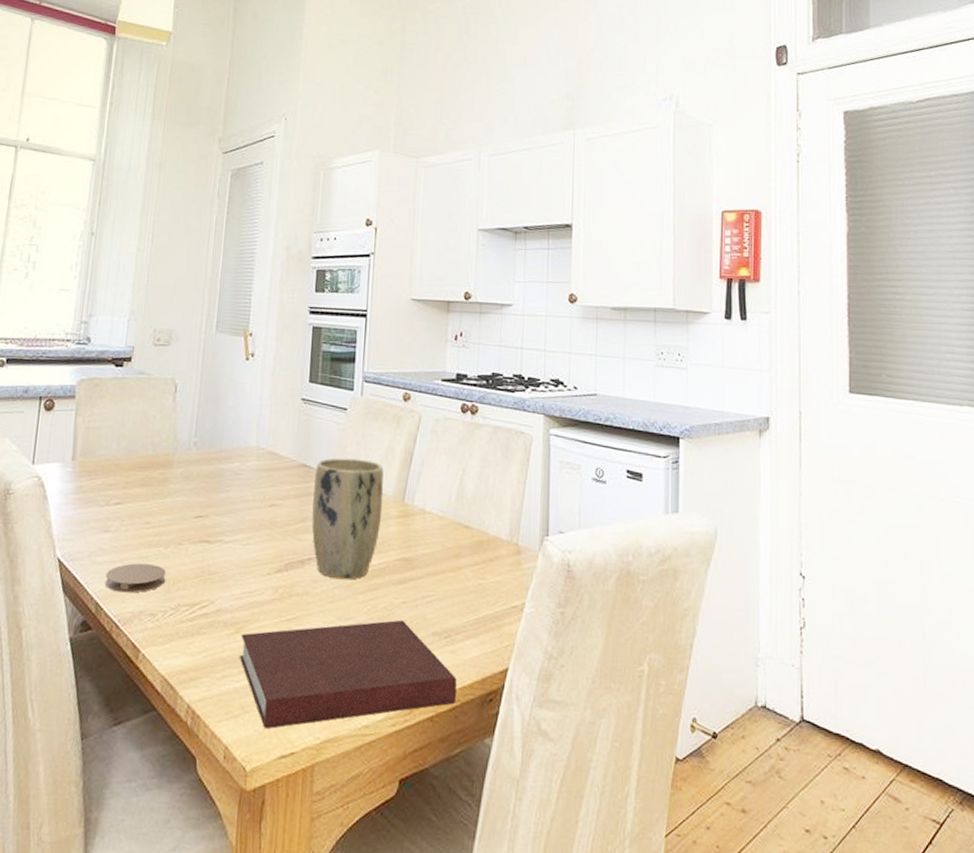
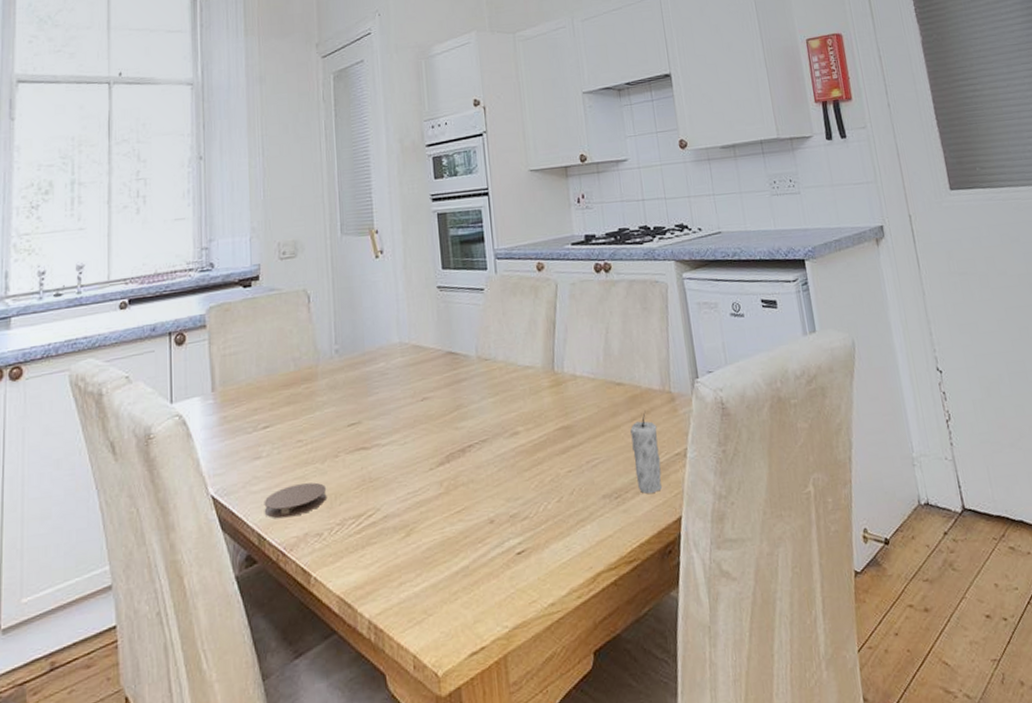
notebook: present [239,619,457,730] -> none [412,489,636,629]
plant pot: present [311,458,384,580] -> none [462,336,535,461]
candle: none [469,558,498,641] -> present [630,411,662,494]

